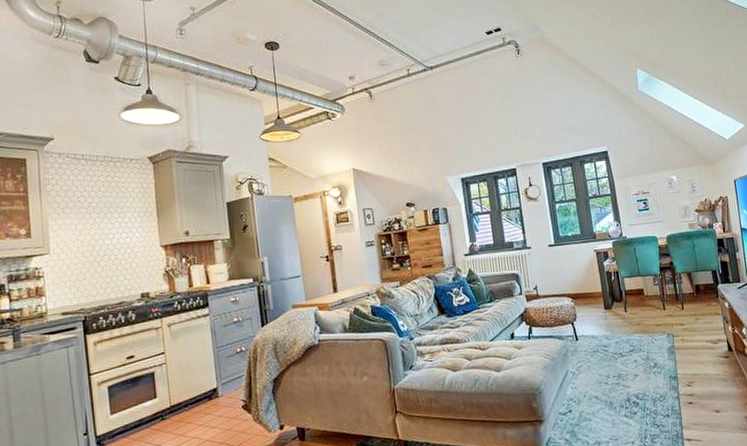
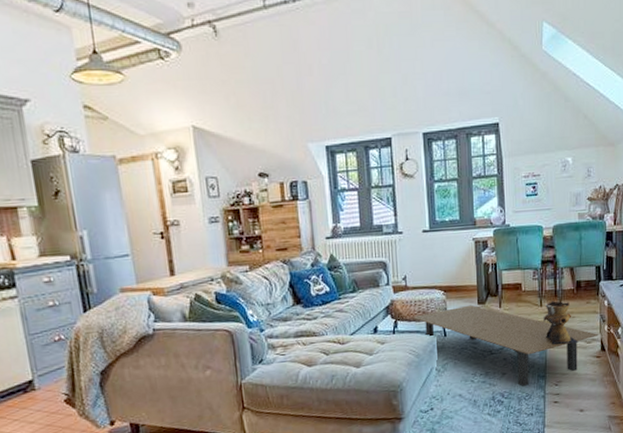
coffee table: none [544,310,724,387] -> present [411,304,598,386]
ceramic vessel: none [668,304,706,346] -> present [543,300,580,345]

